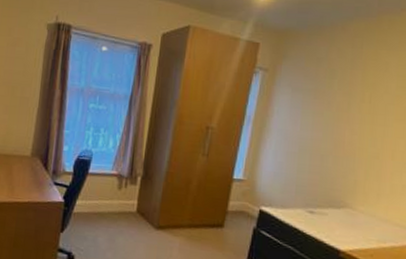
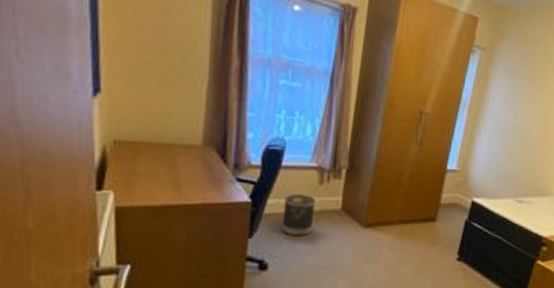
wastebasket: none [87,196,115,234] -> present [282,194,316,237]

